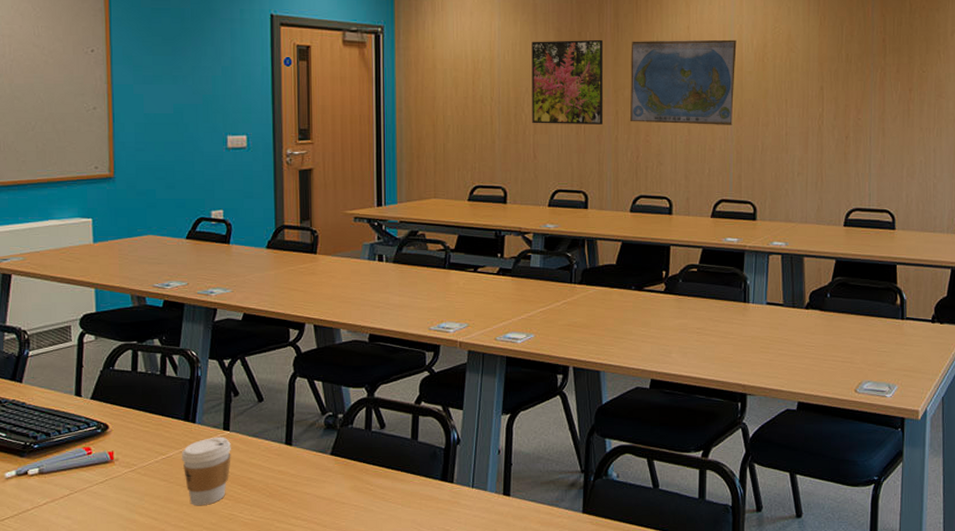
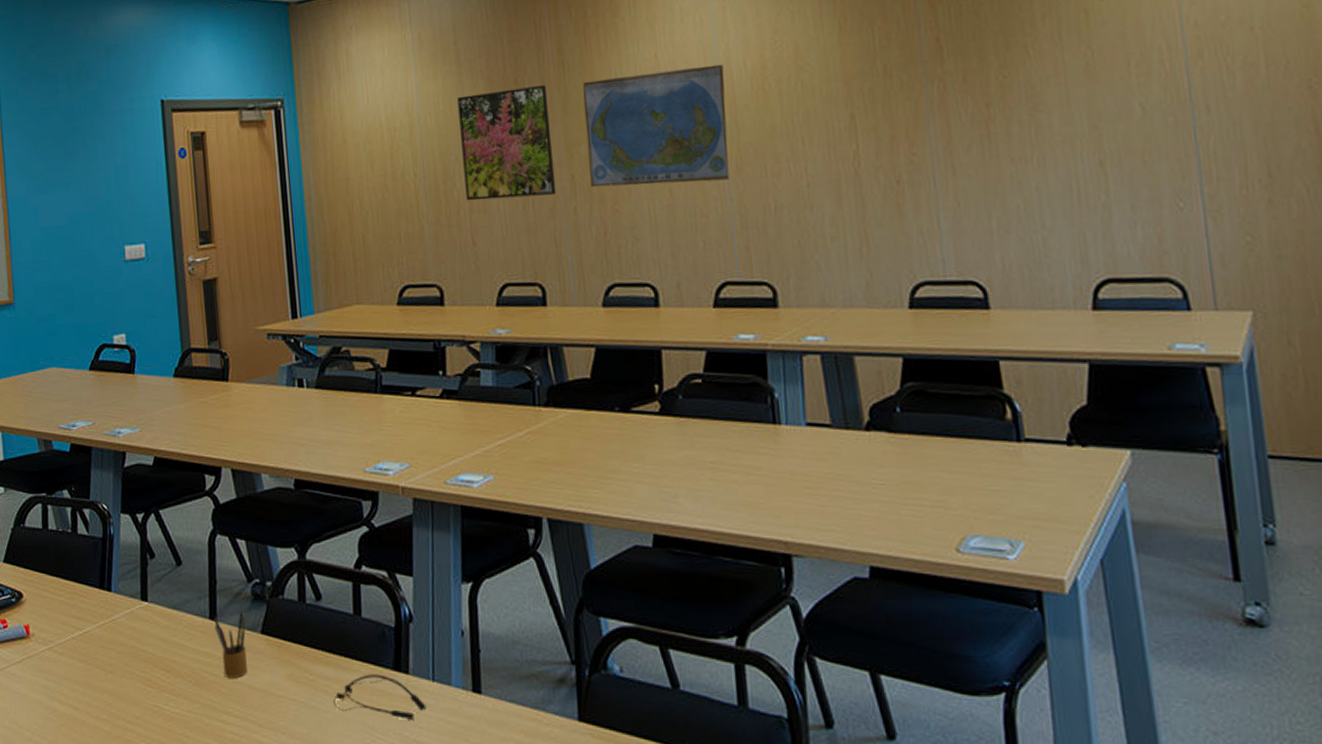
coffee cup: present [181,436,231,505] -> none [98,608,152,693]
pencil box: none [289,435,318,490] -> present [214,608,247,678]
earbuds: none [389,484,465,517] -> present [334,674,427,720]

